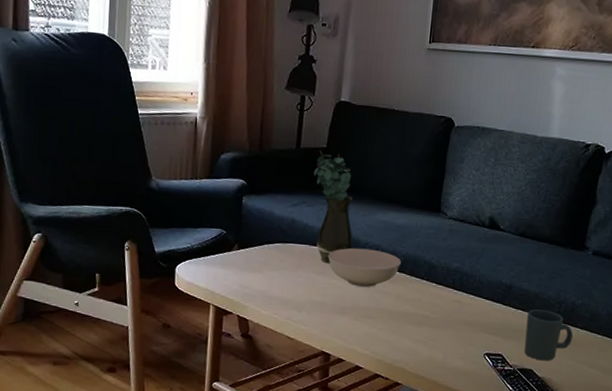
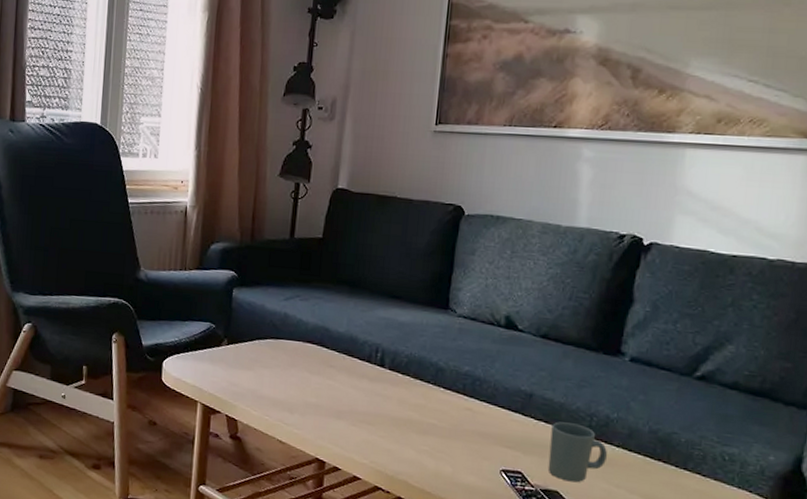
vase: present [313,150,354,264] -> none [308,240,352,363]
bowl: present [328,248,402,287] -> none [323,346,405,390]

